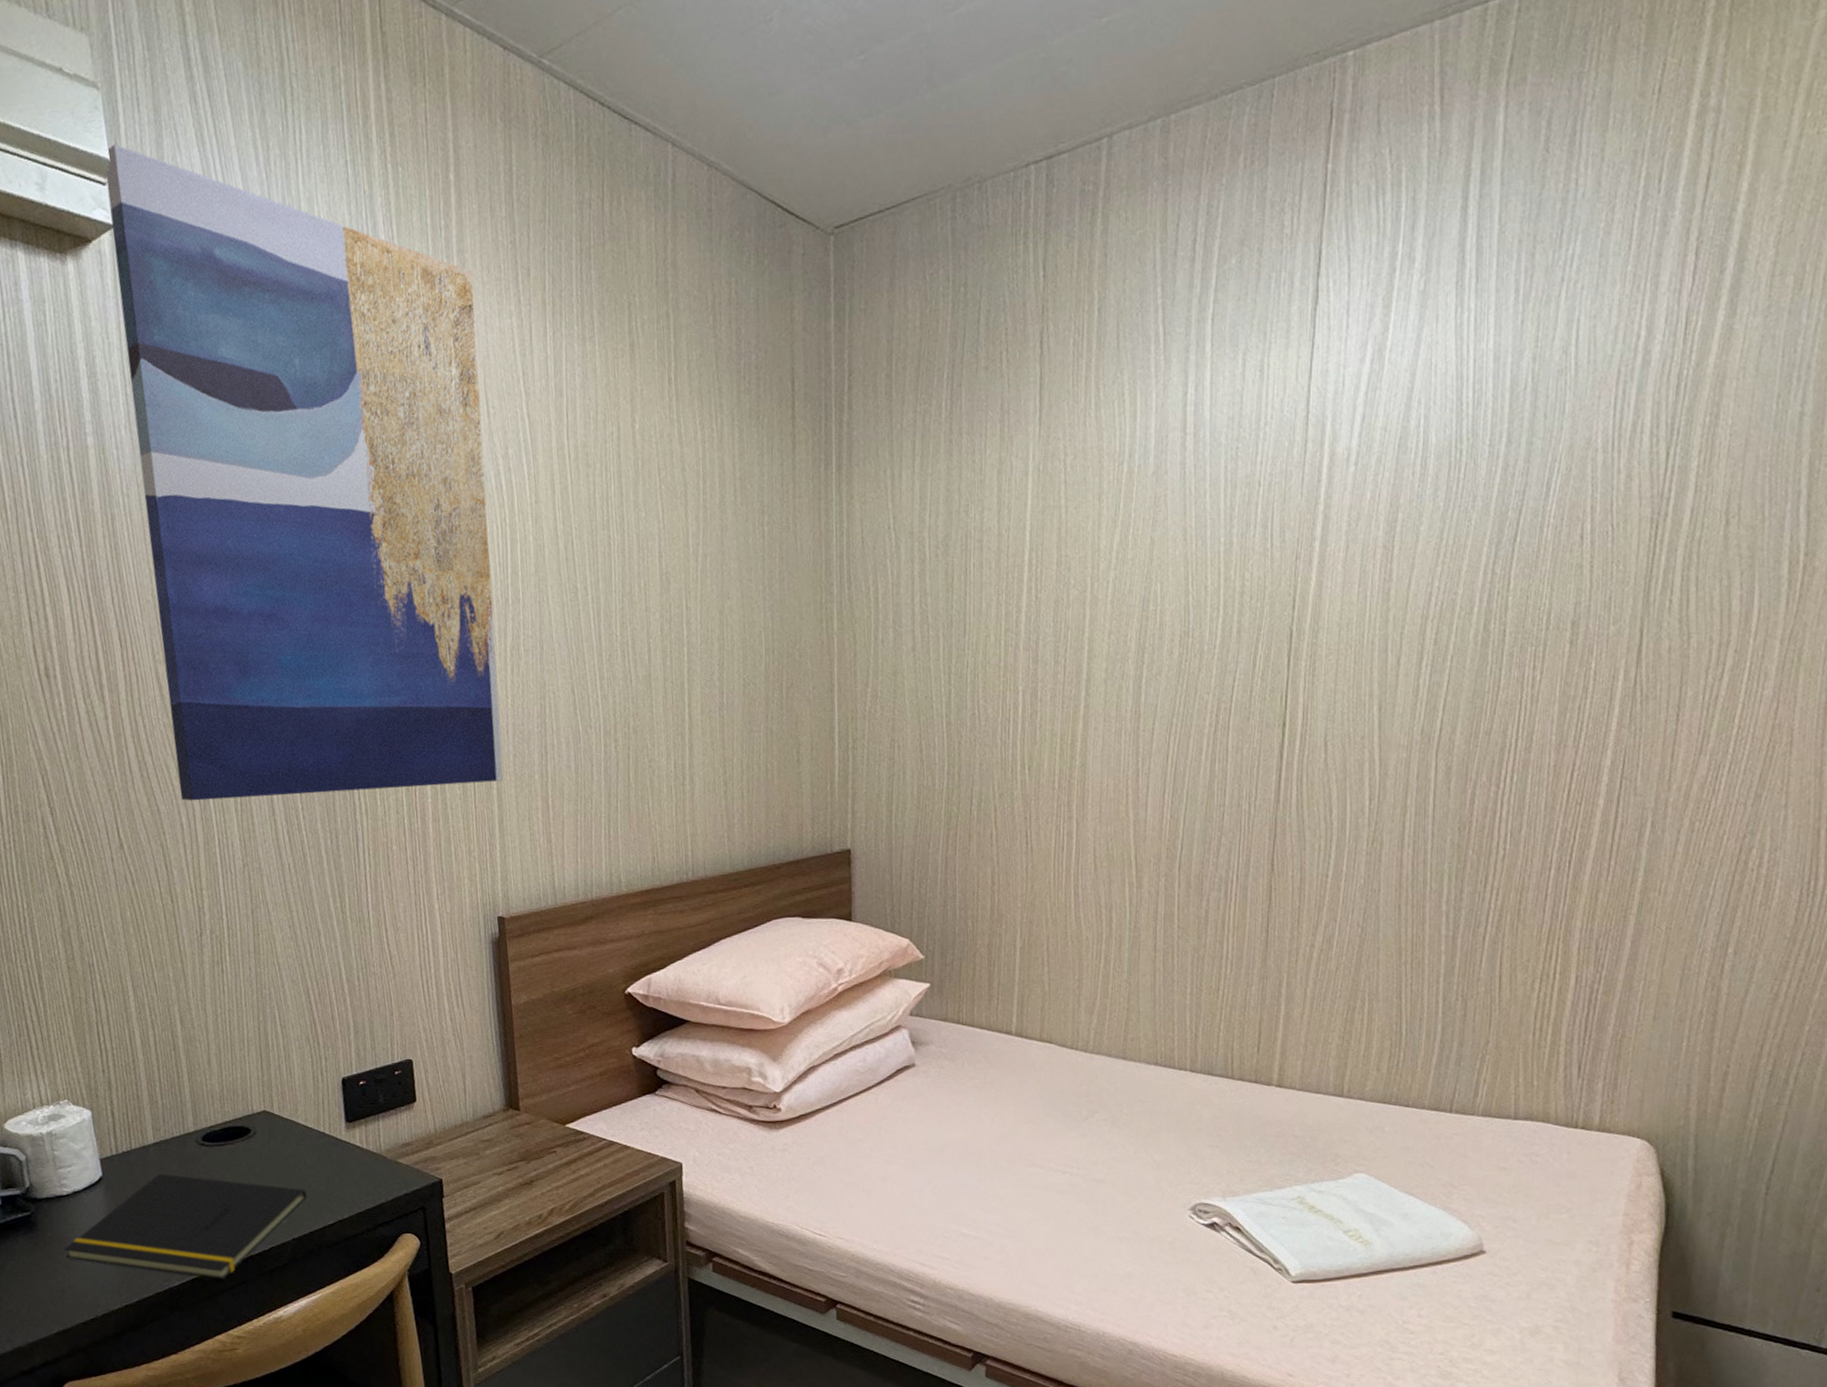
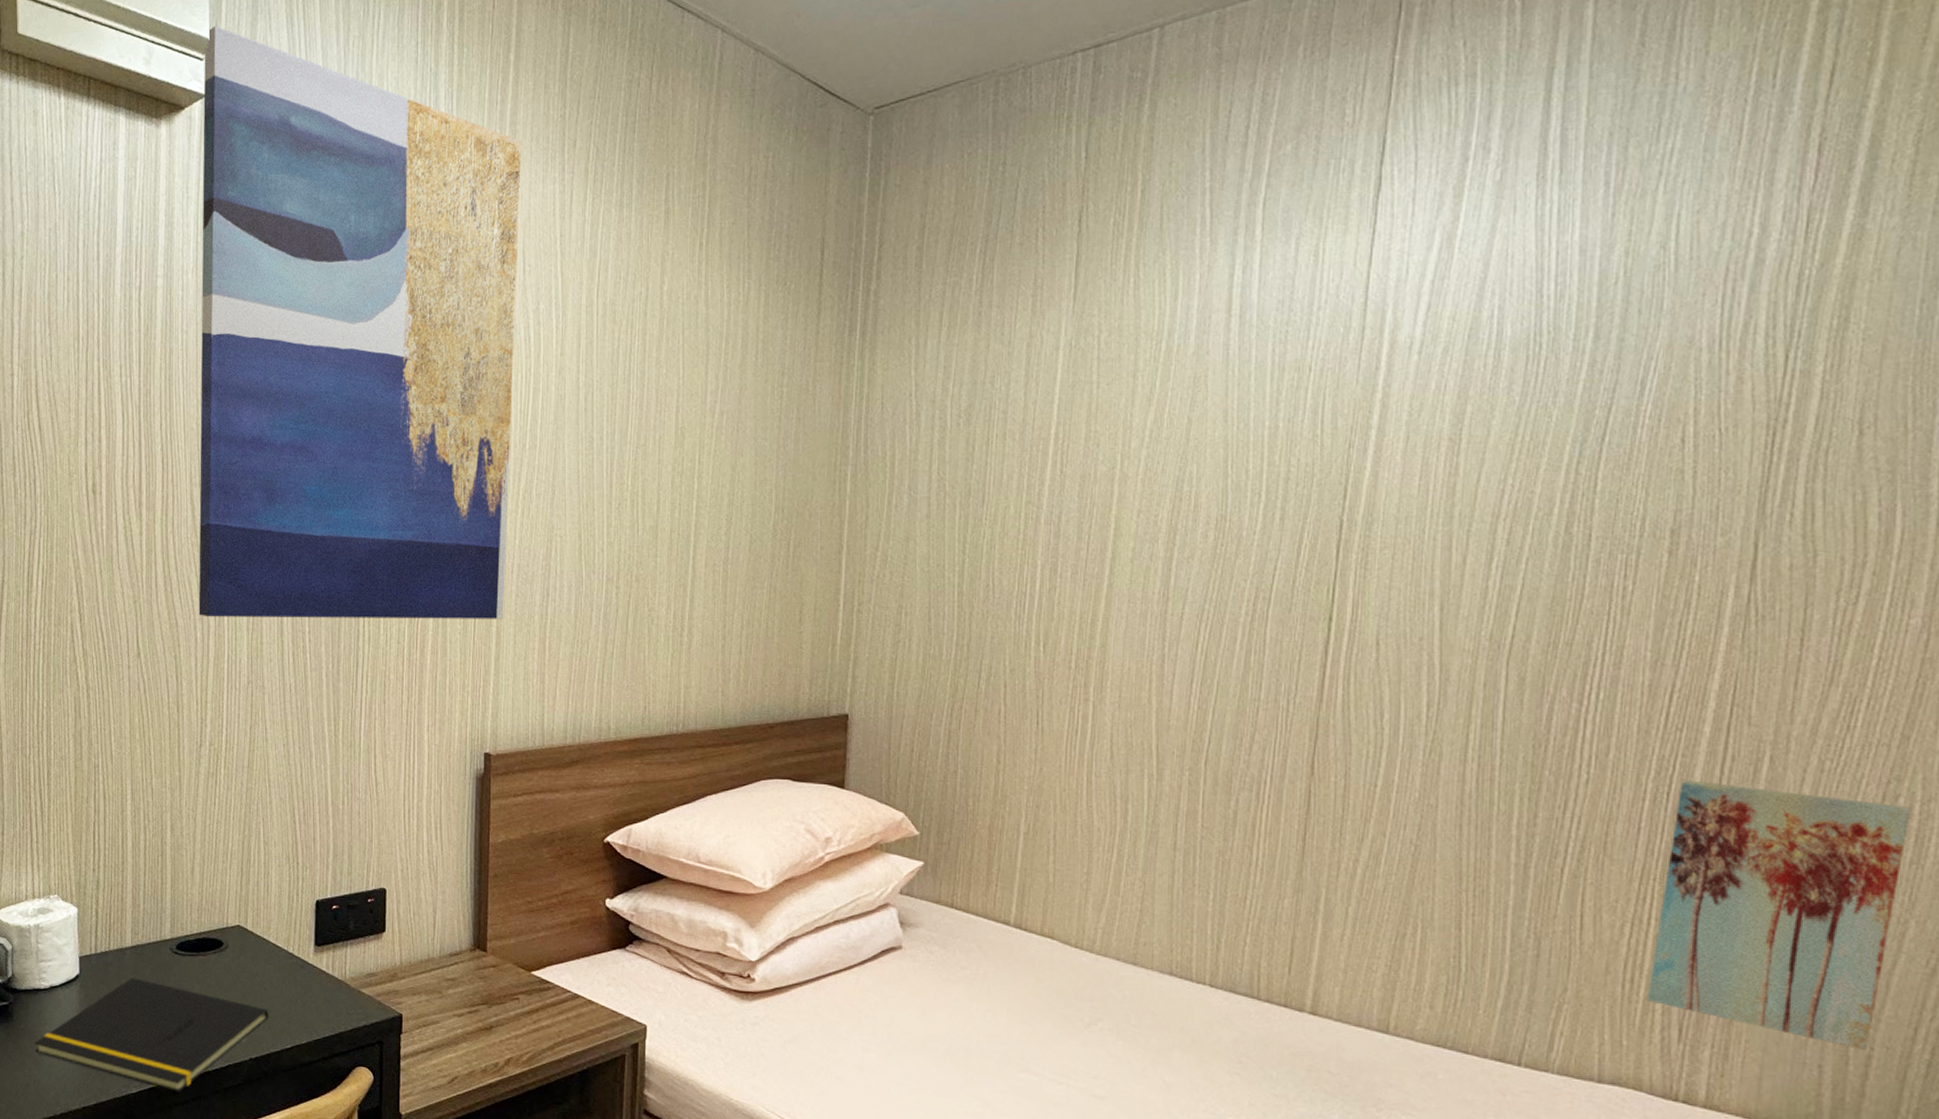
wall art: none [1552,848,1762,1069] -> present [1646,779,1911,1051]

